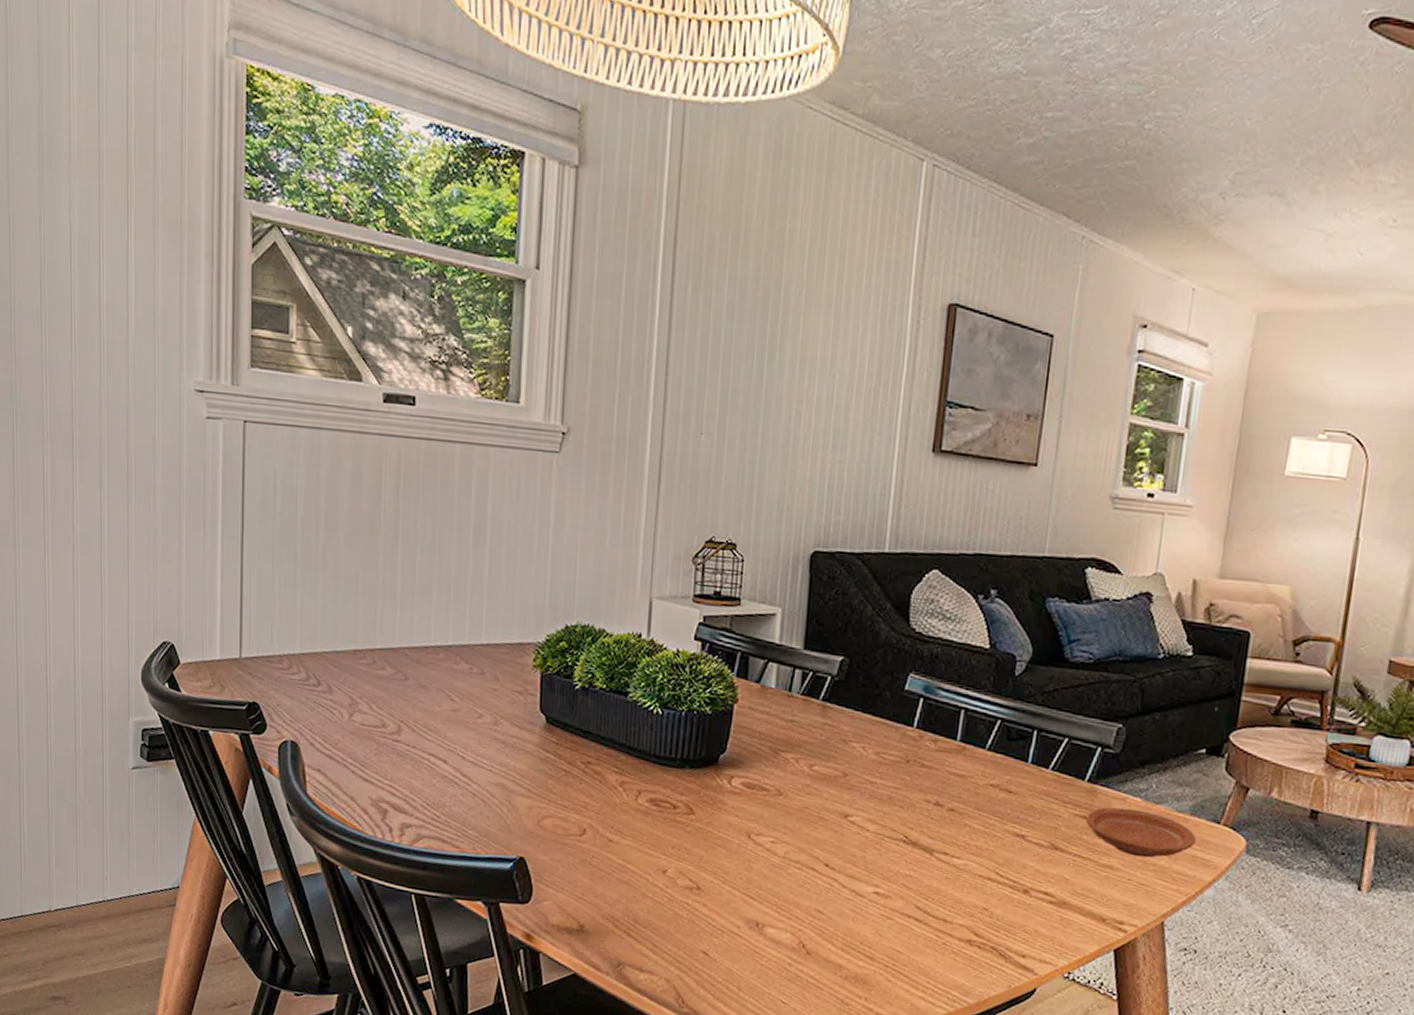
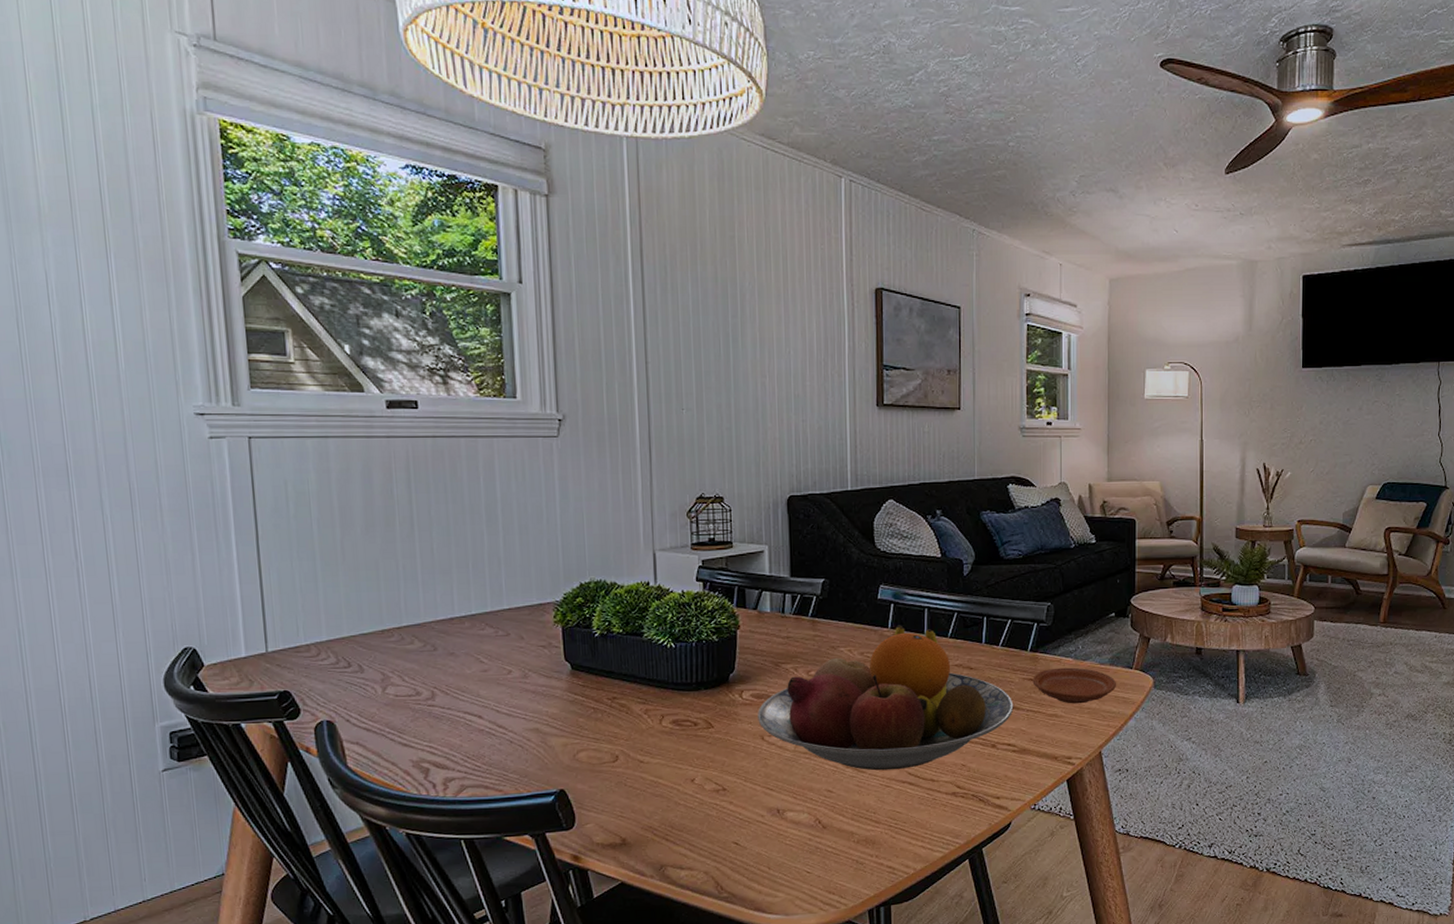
fruit bowl: none [746,725,1058,901] -> present [758,625,1014,771]

